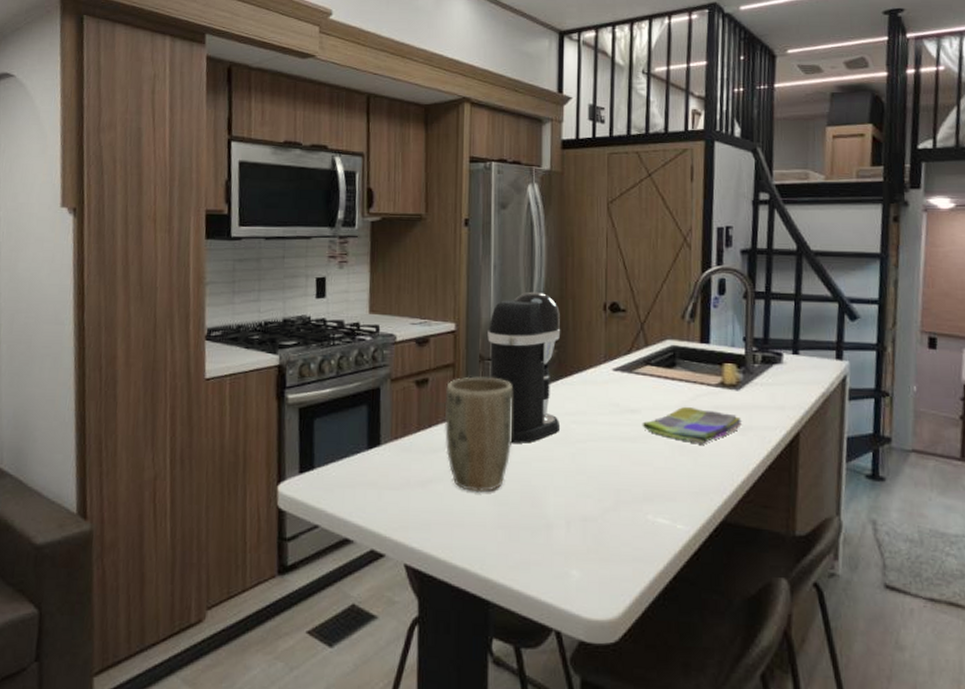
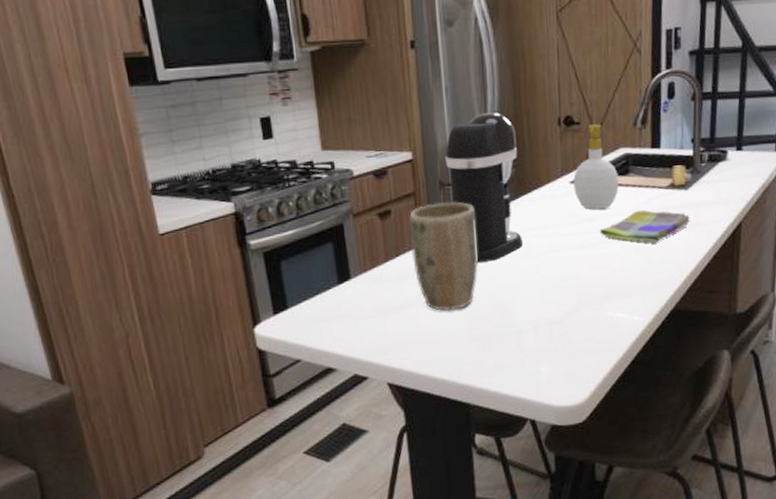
soap bottle: none [616,313,664,401] -> present [573,124,619,209]

